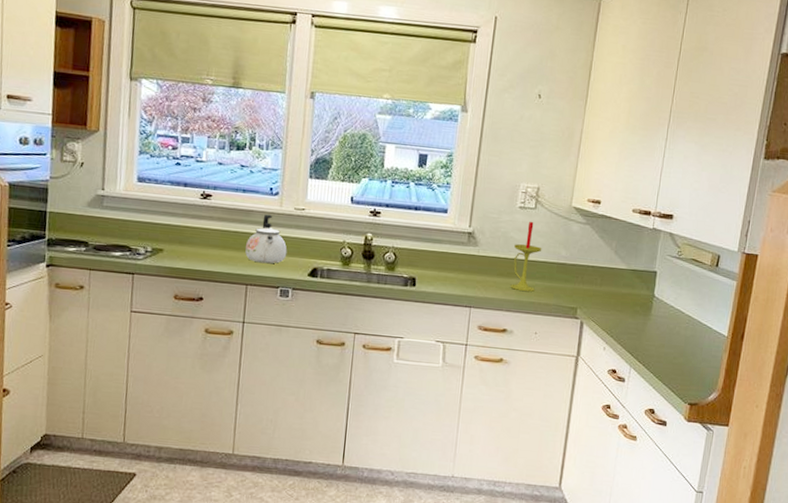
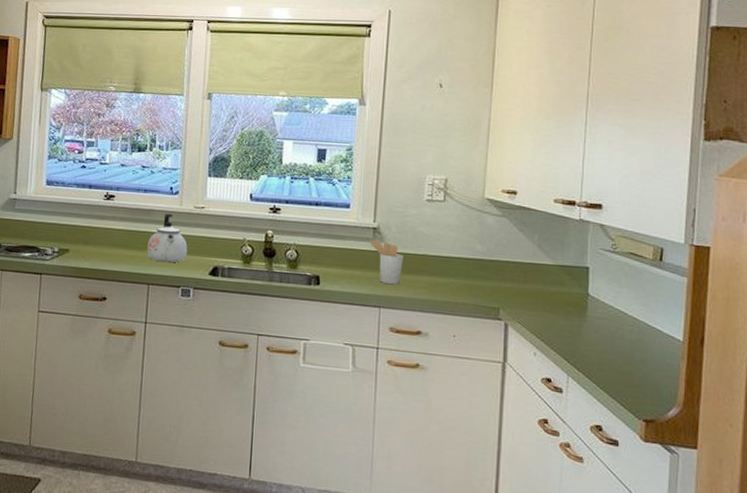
utensil holder: none [464,244,495,287] -> present [369,240,403,285]
candle: present [510,221,542,292] -> none [422,214,455,291]

